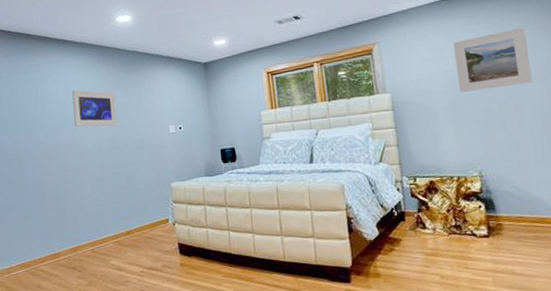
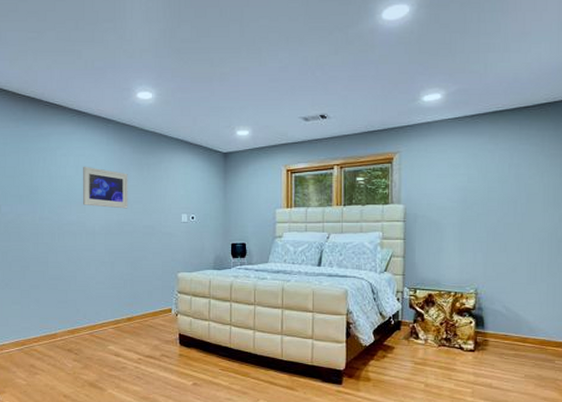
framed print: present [453,27,532,93] -> none [469,153,538,212]

